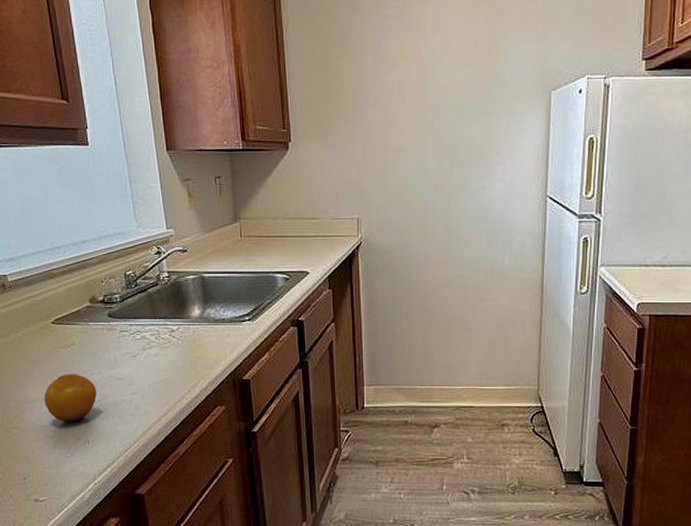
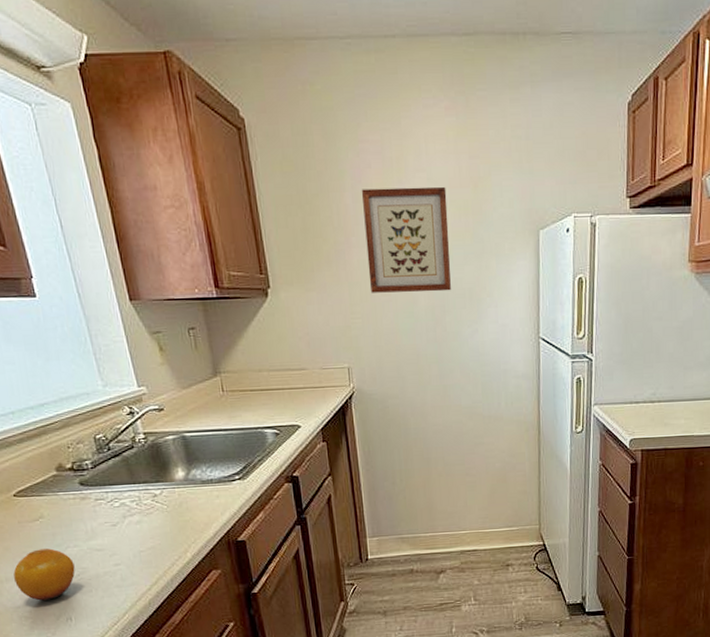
wall art: none [381,49,462,149] -> present [361,186,451,293]

